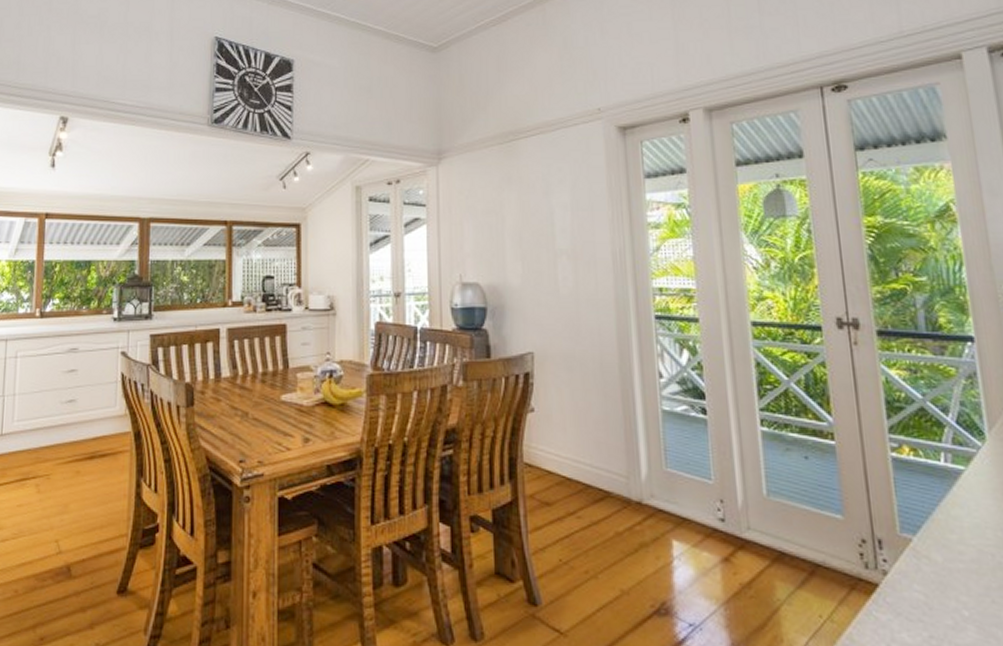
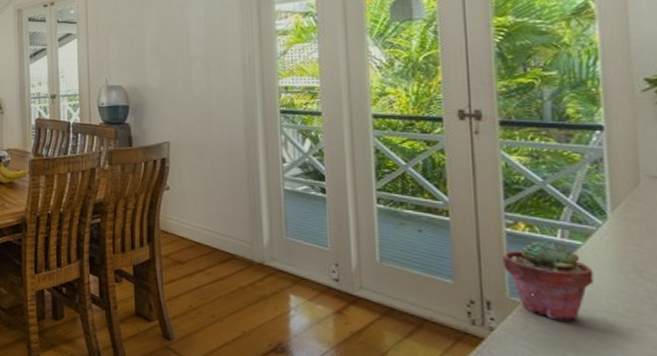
potted succulent: none [889,466,979,559] -> present [501,241,594,321]

